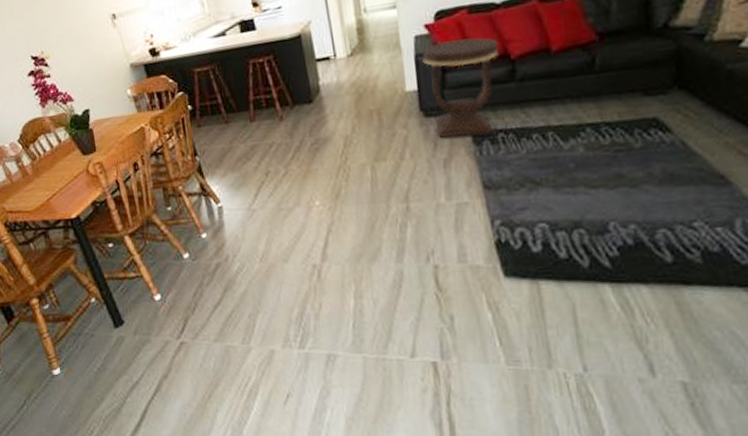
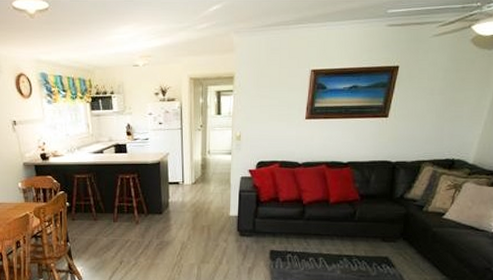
side table: present [422,37,499,138] -> none [244,184,297,255]

